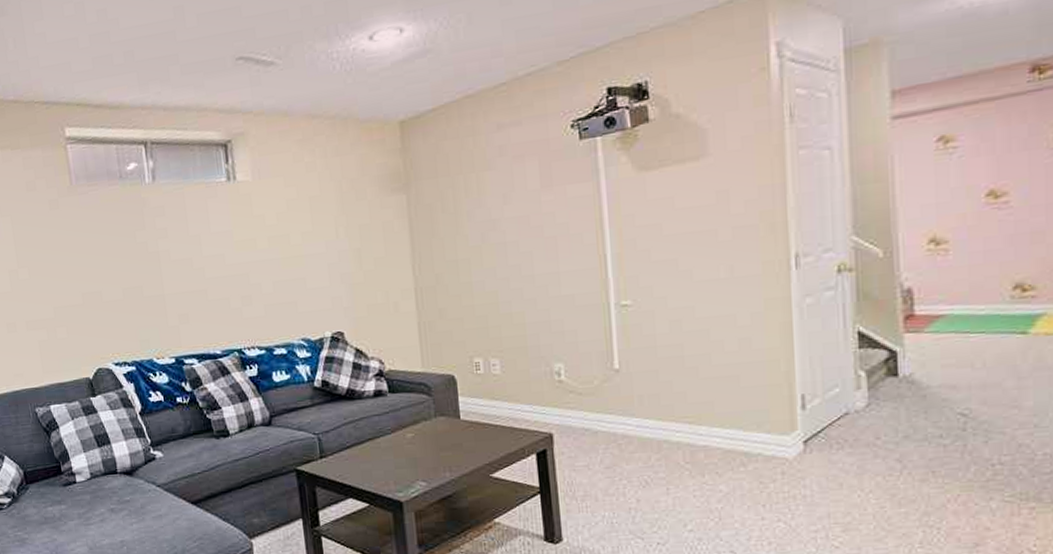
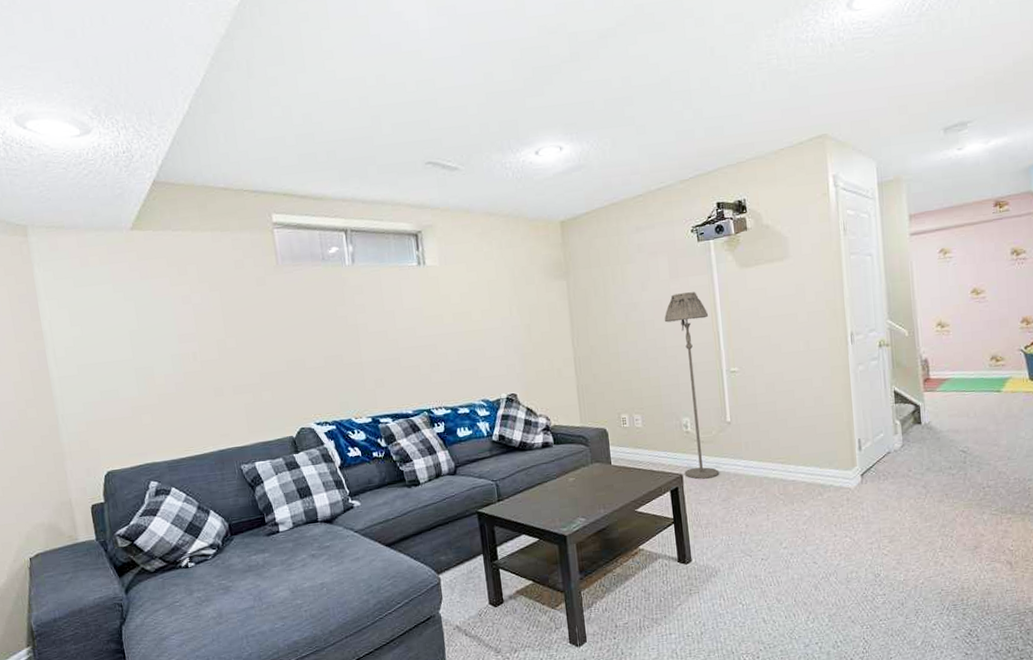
floor lamp: none [532,204,601,440] -> present [664,292,719,479]

